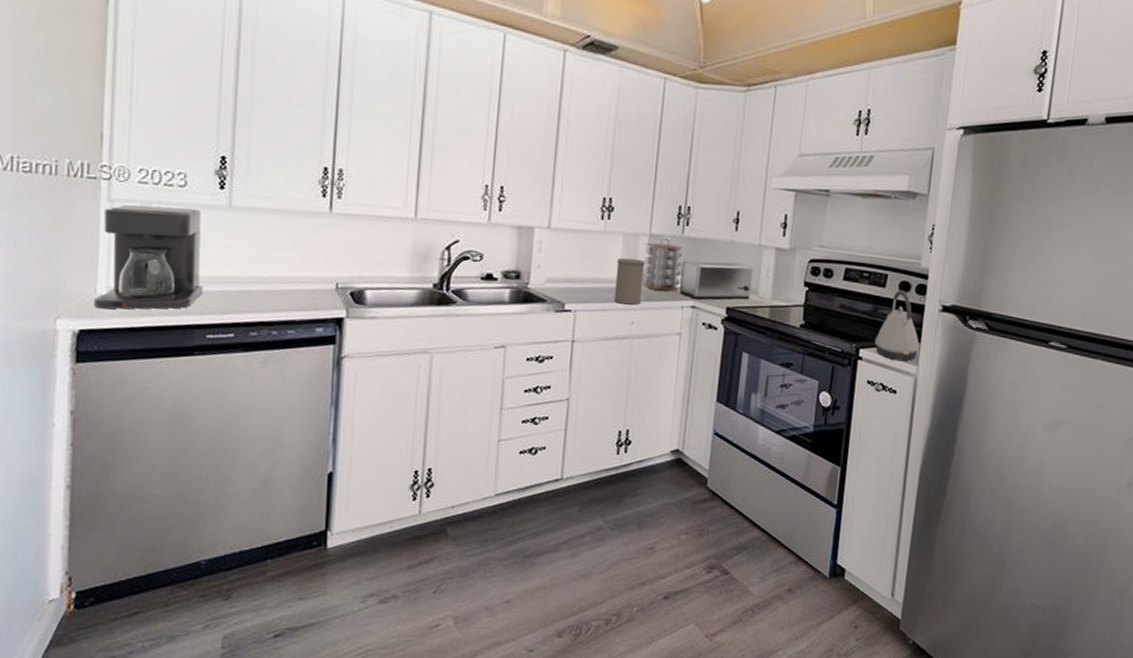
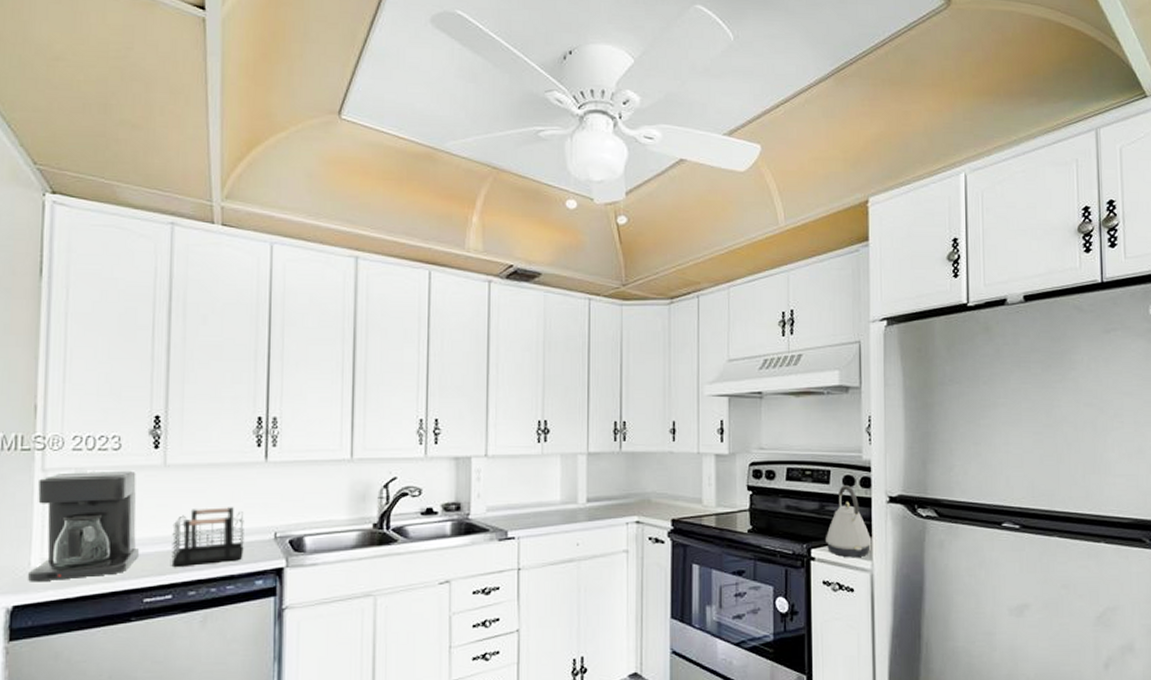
dish rack: none [235,252,307,309] -> present [171,507,244,568]
canister: present [614,257,646,305] -> none [557,479,586,526]
spice rack: present [643,237,682,291] -> none [586,454,621,509]
toaster: present [679,260,753,300] -> none [623,472,695,514]

